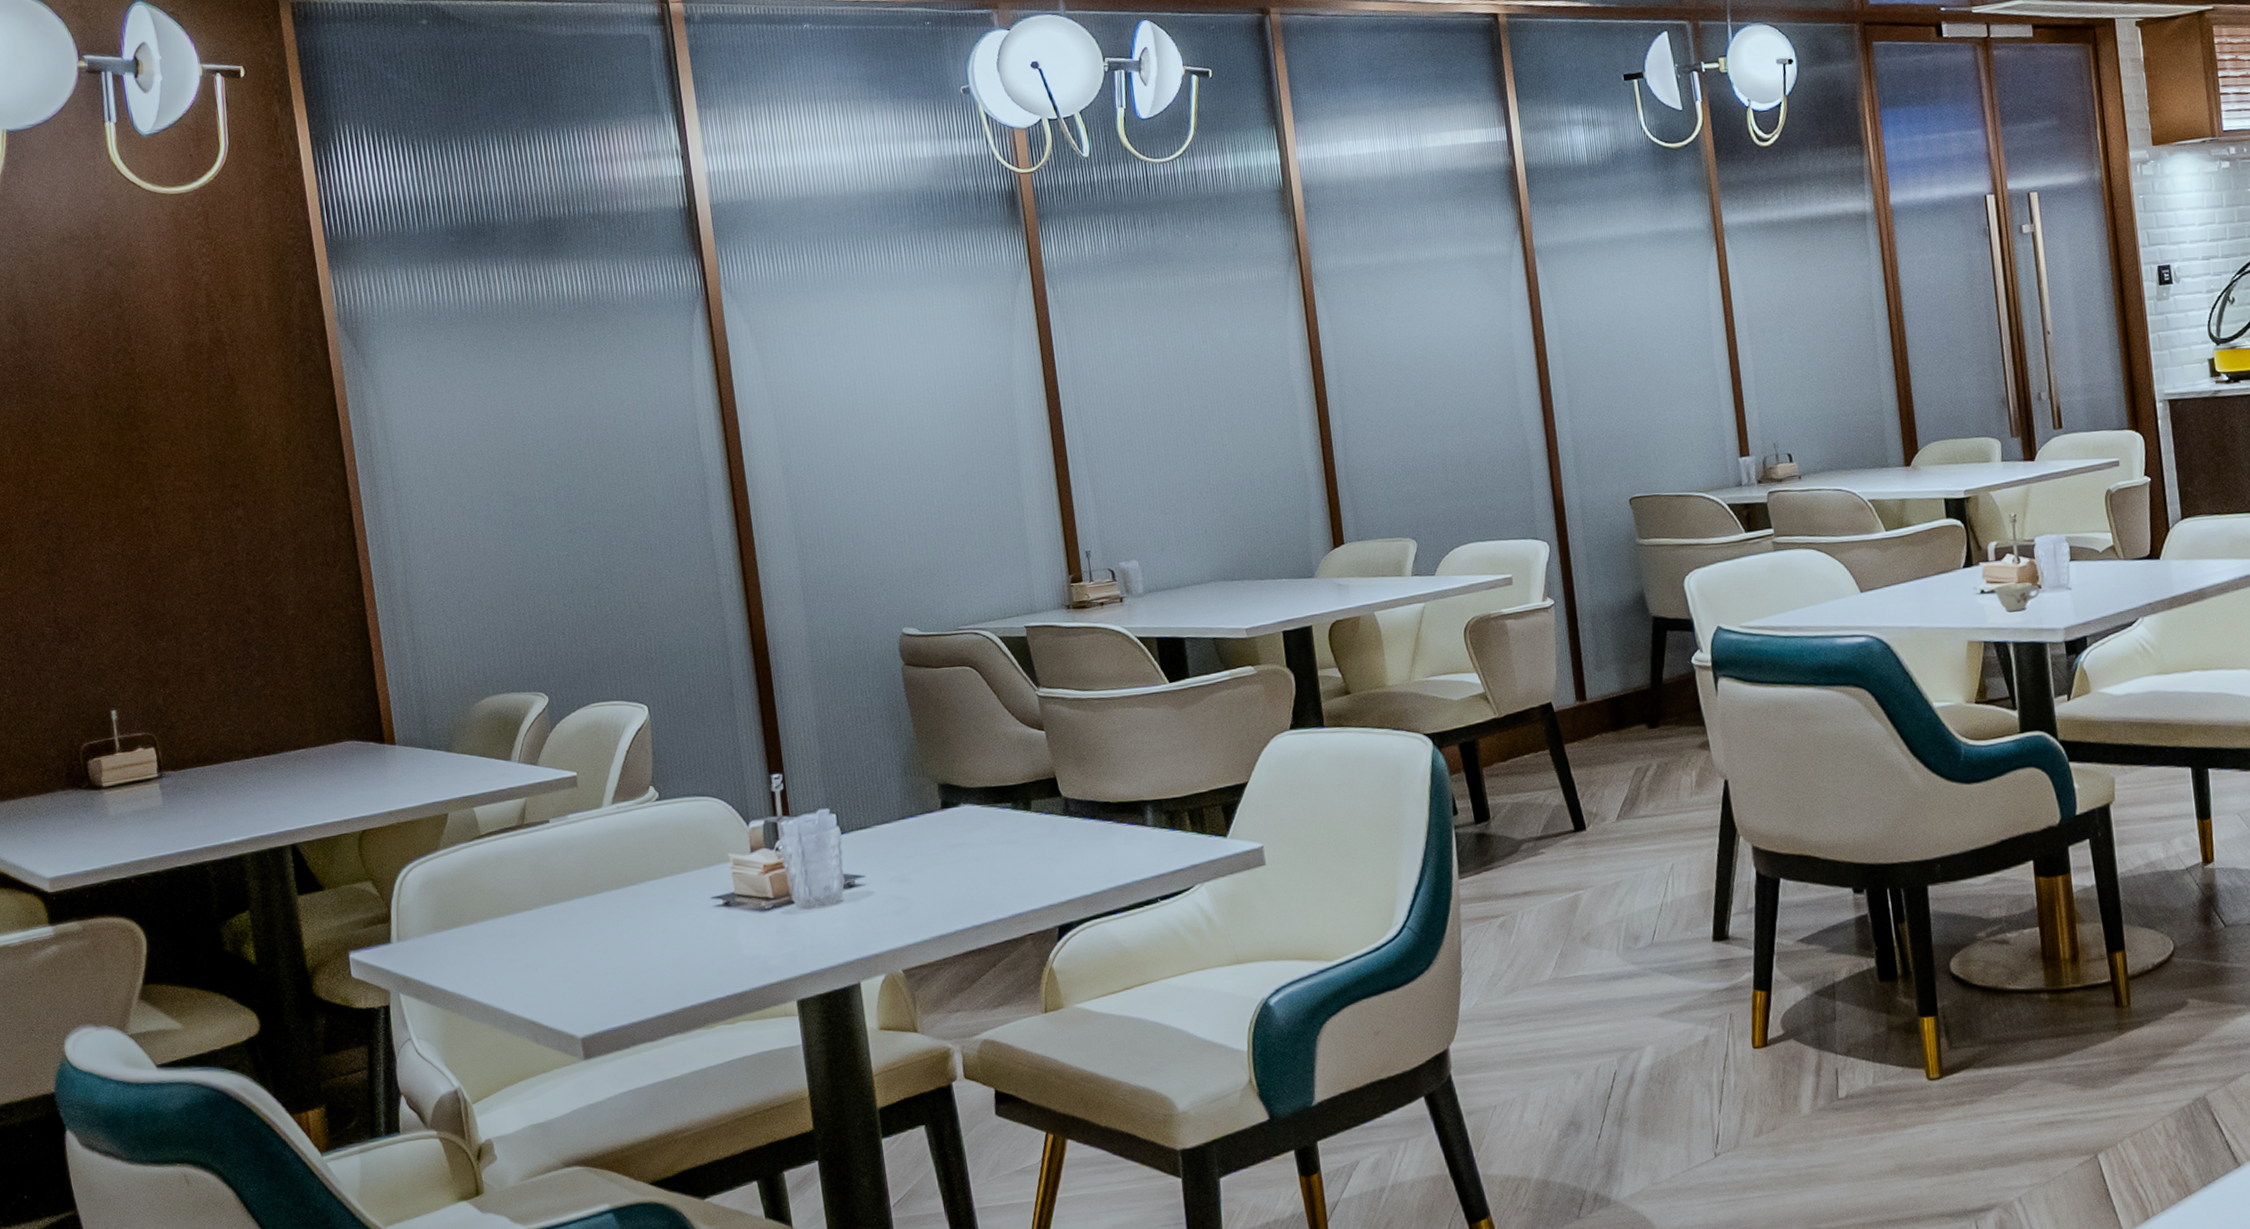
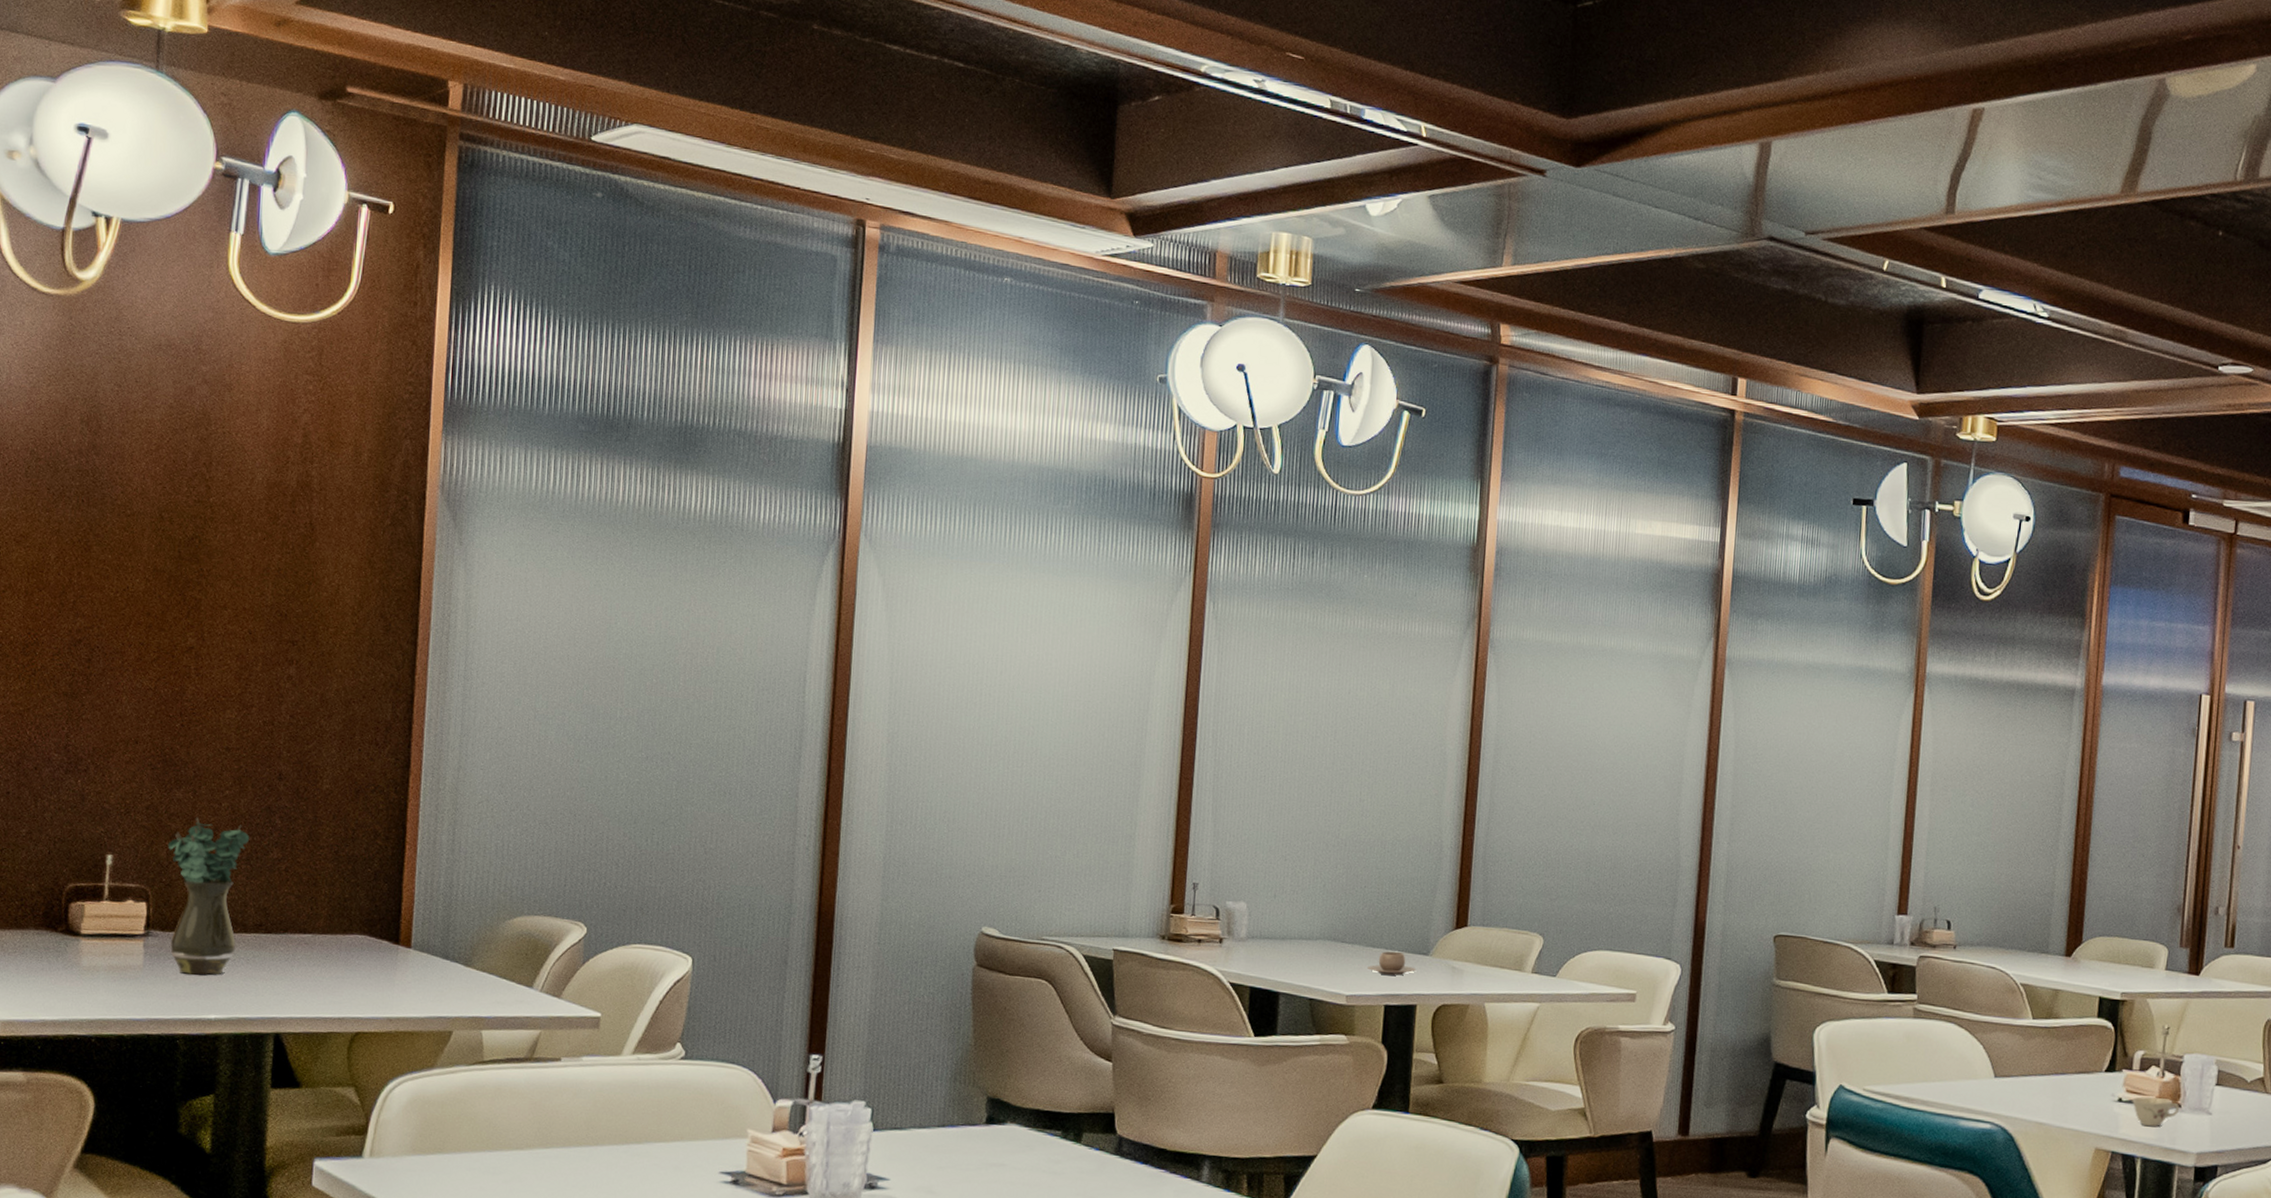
vase: none [162,661,241,806] -> present [167,817,250,975]
teacup: none [1260,579,1306,603] -> present [1368,951,1417,976]

